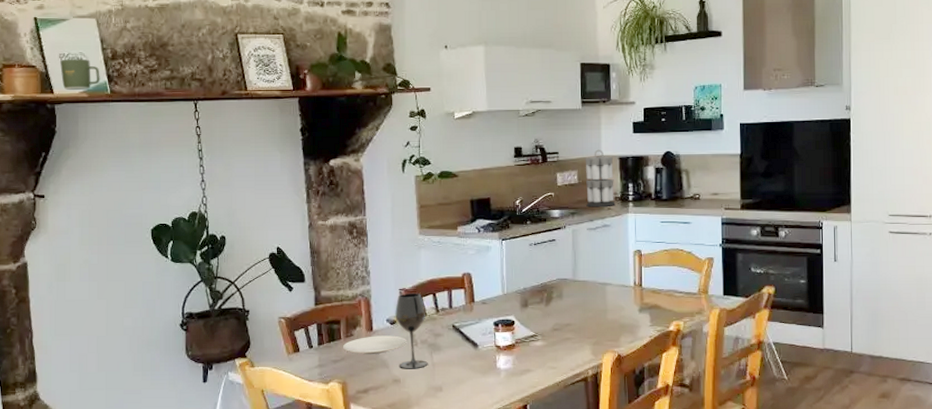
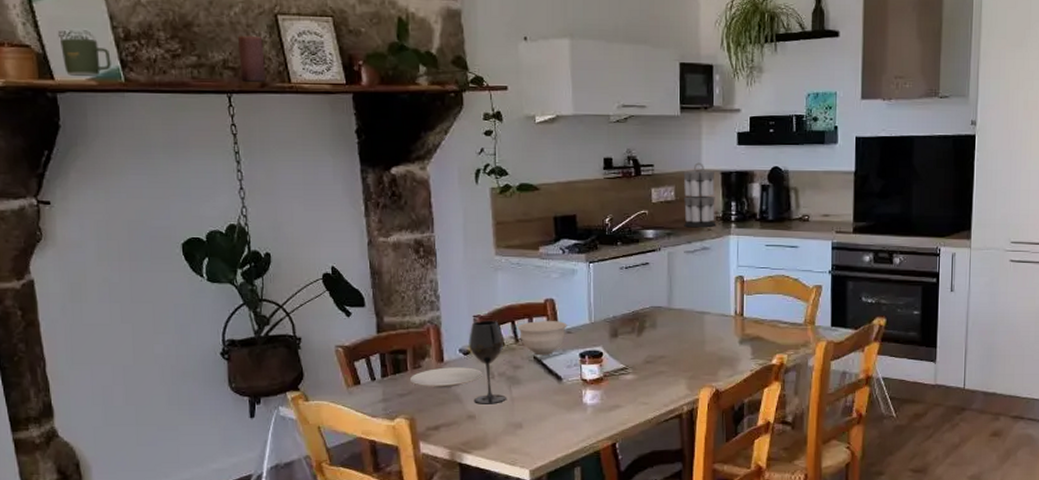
candle: none [205,52,226,91] -> present [238,35,265,82]
bowl: none [438,293,483,325] -> present [517,321,567,356]

